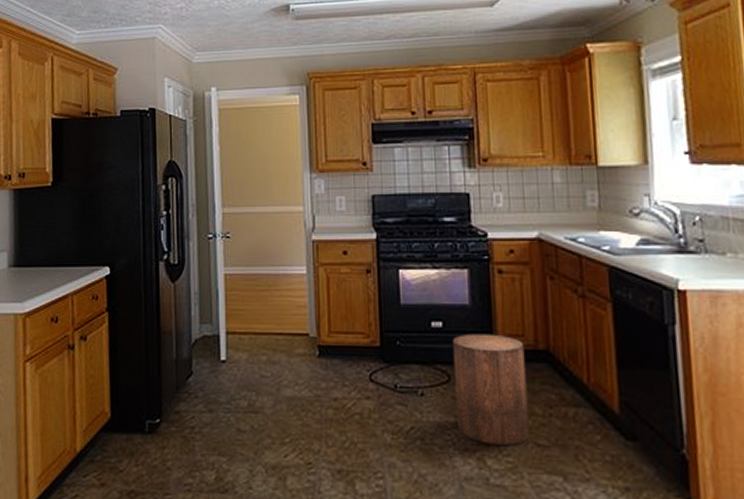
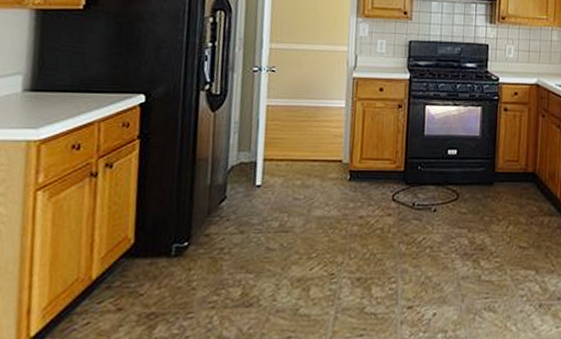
stool: present [452,333,530,445] -> none [460,159,518,249]

